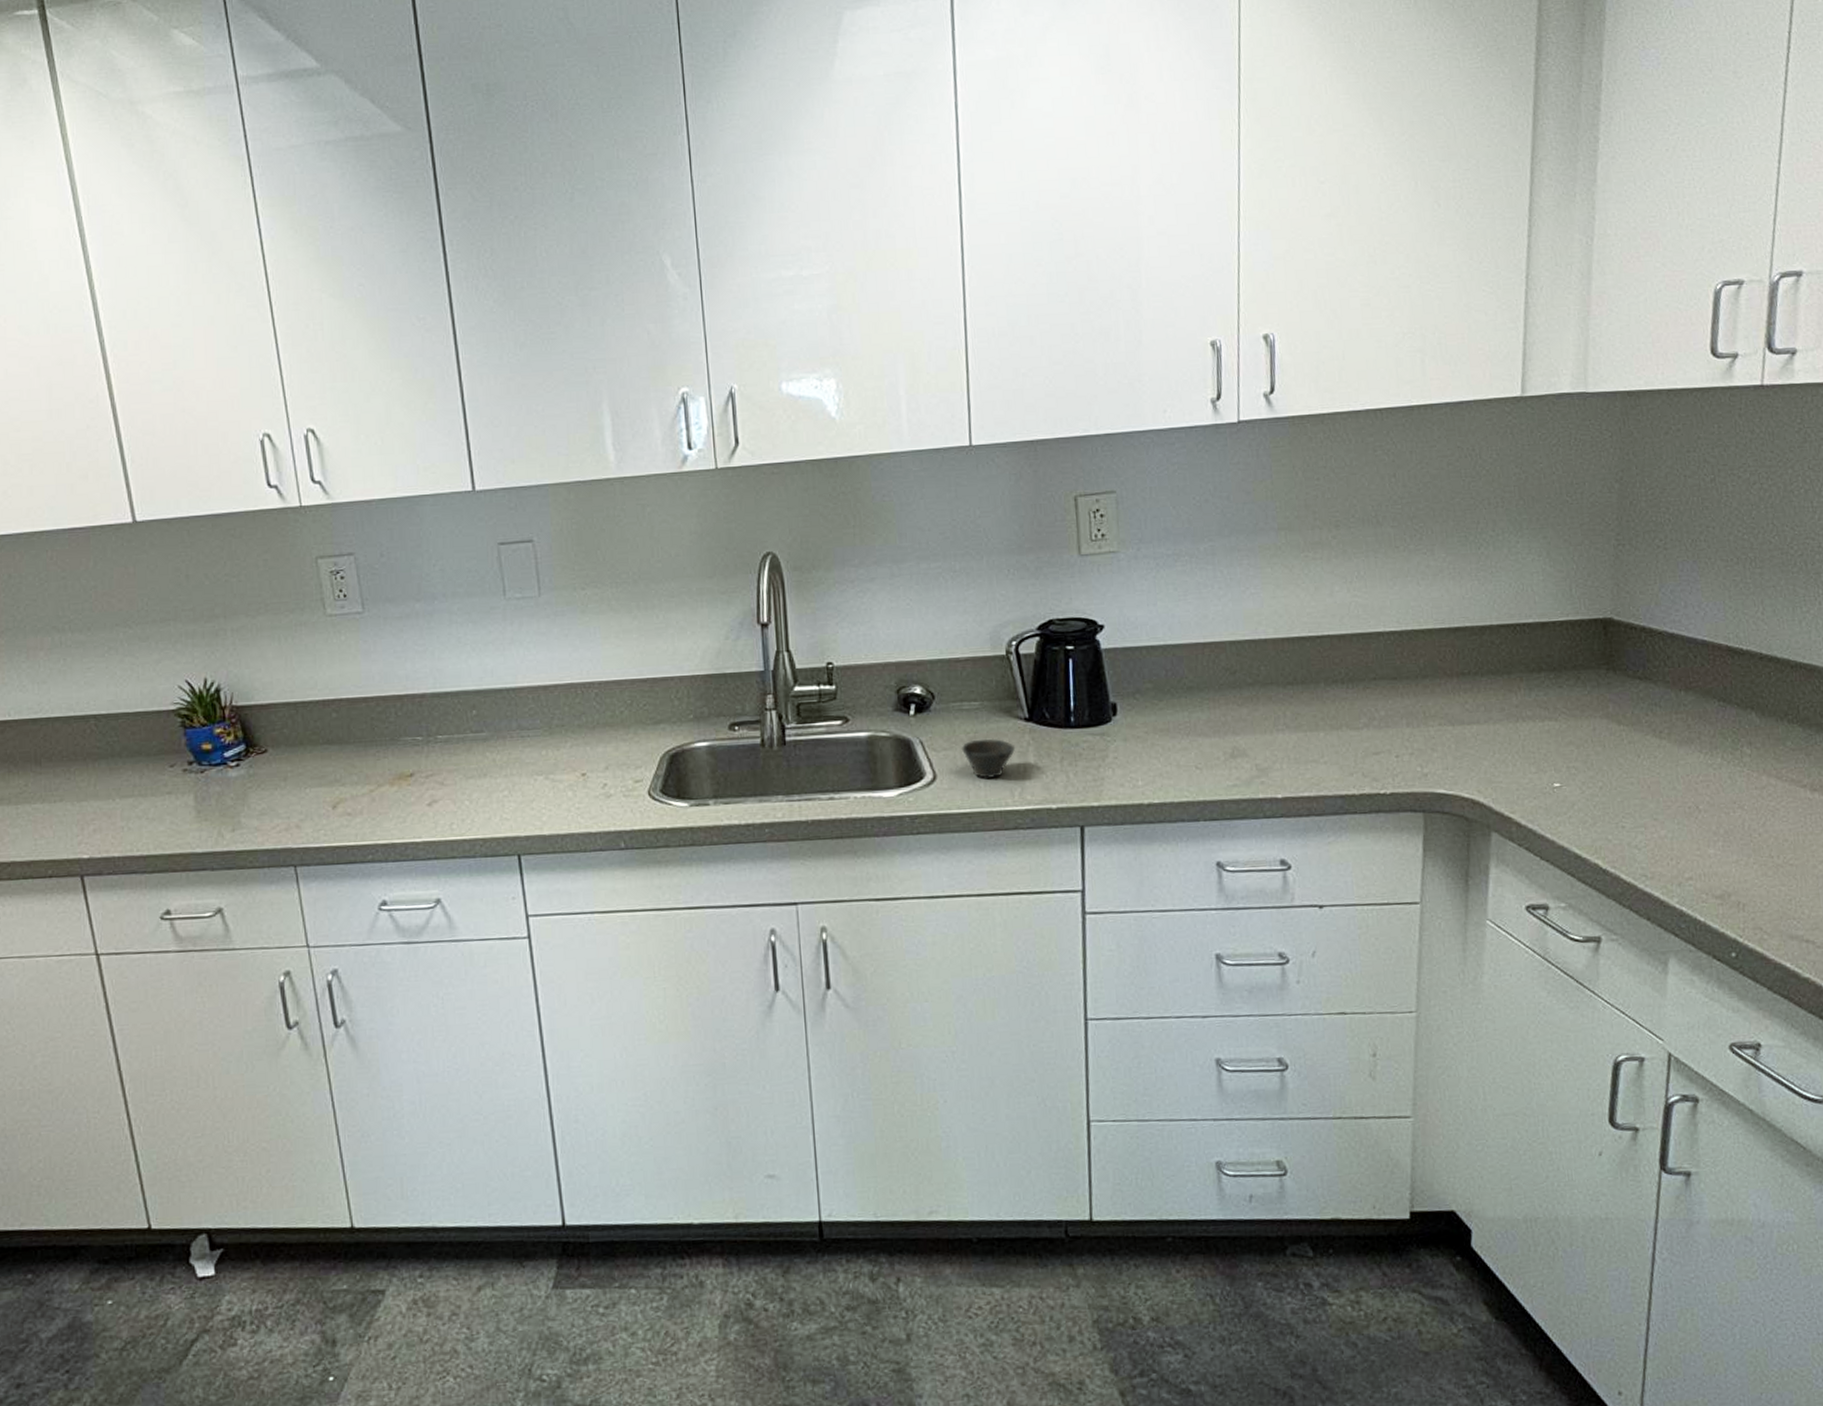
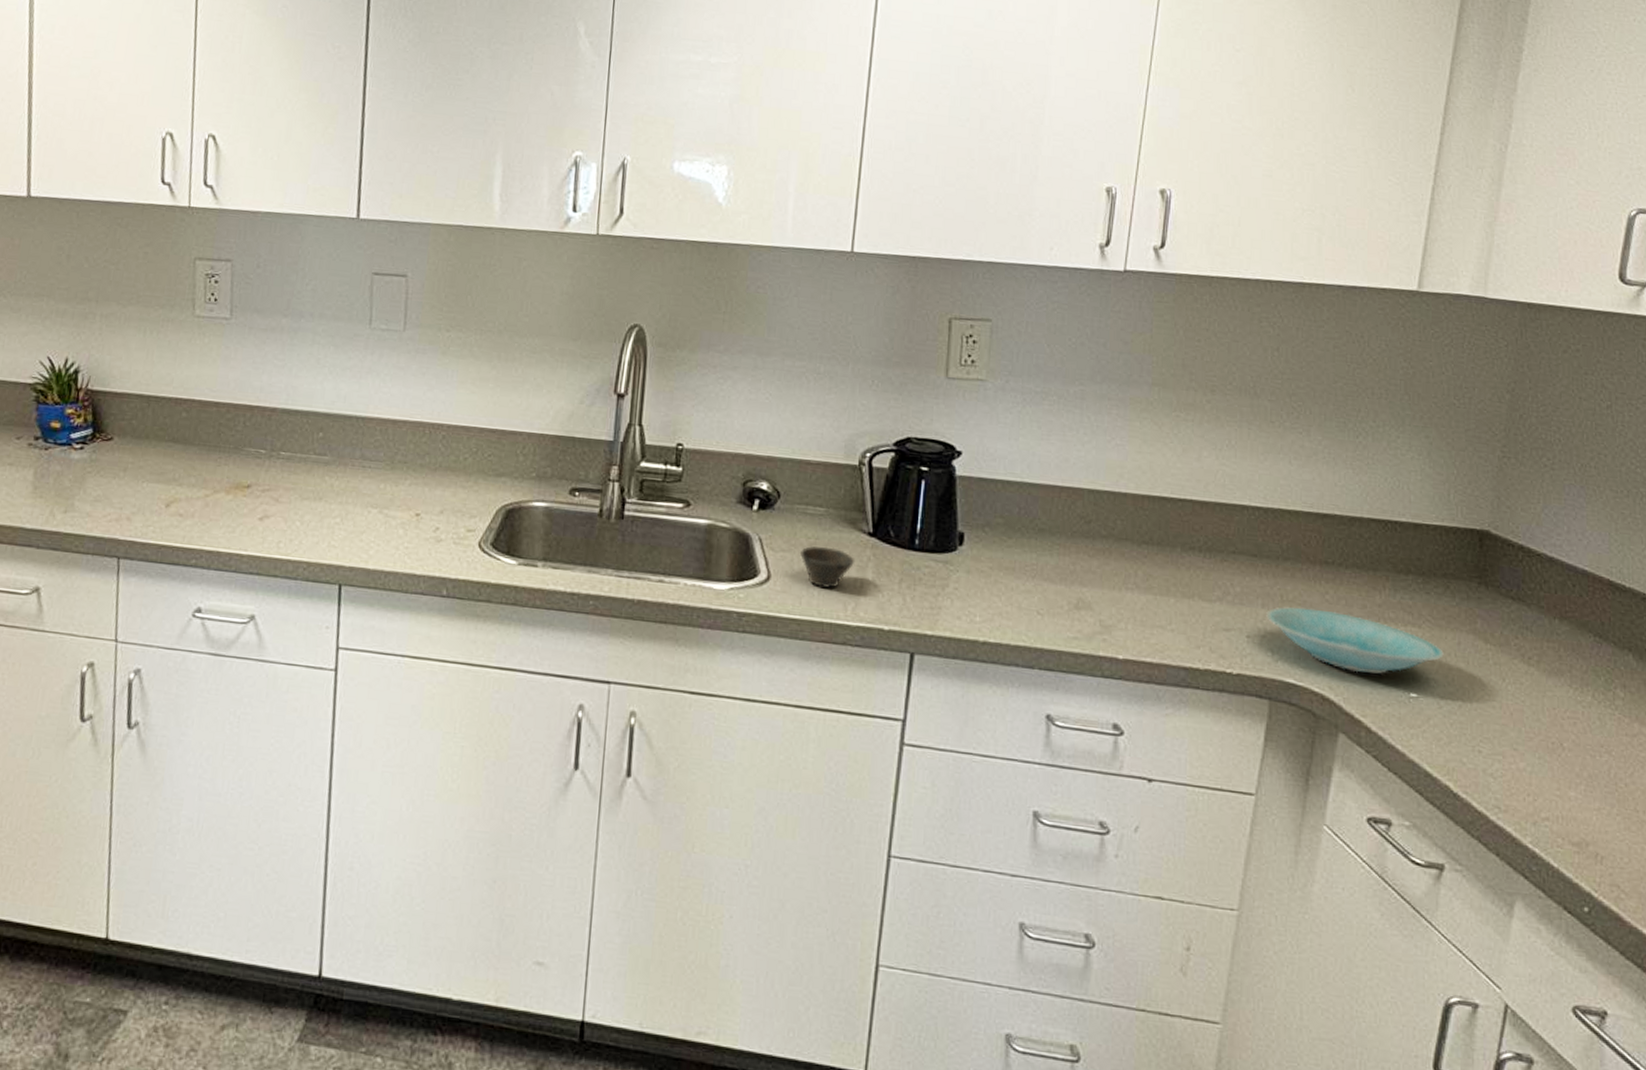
bowl: none [1411,719,1581,773] -> present [1266,607,1444,674]

